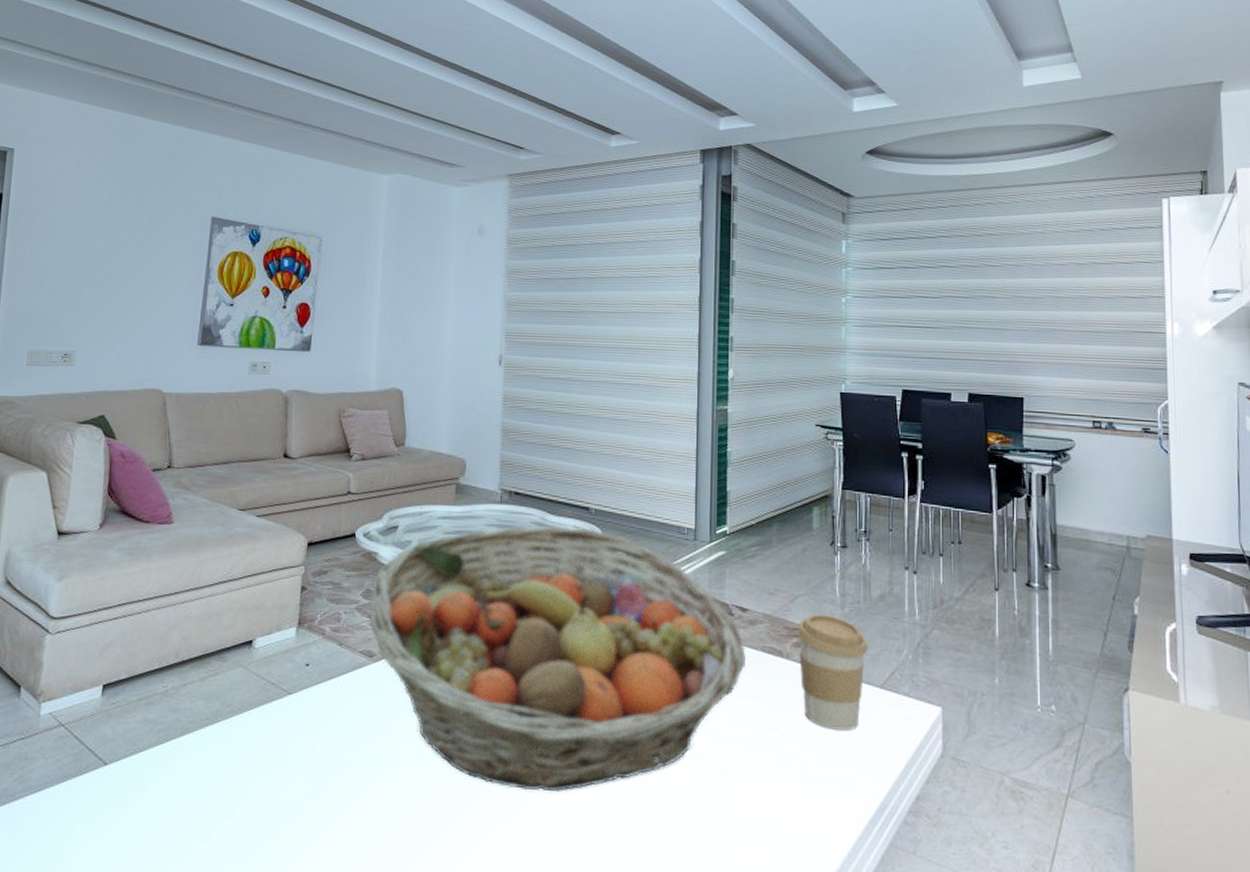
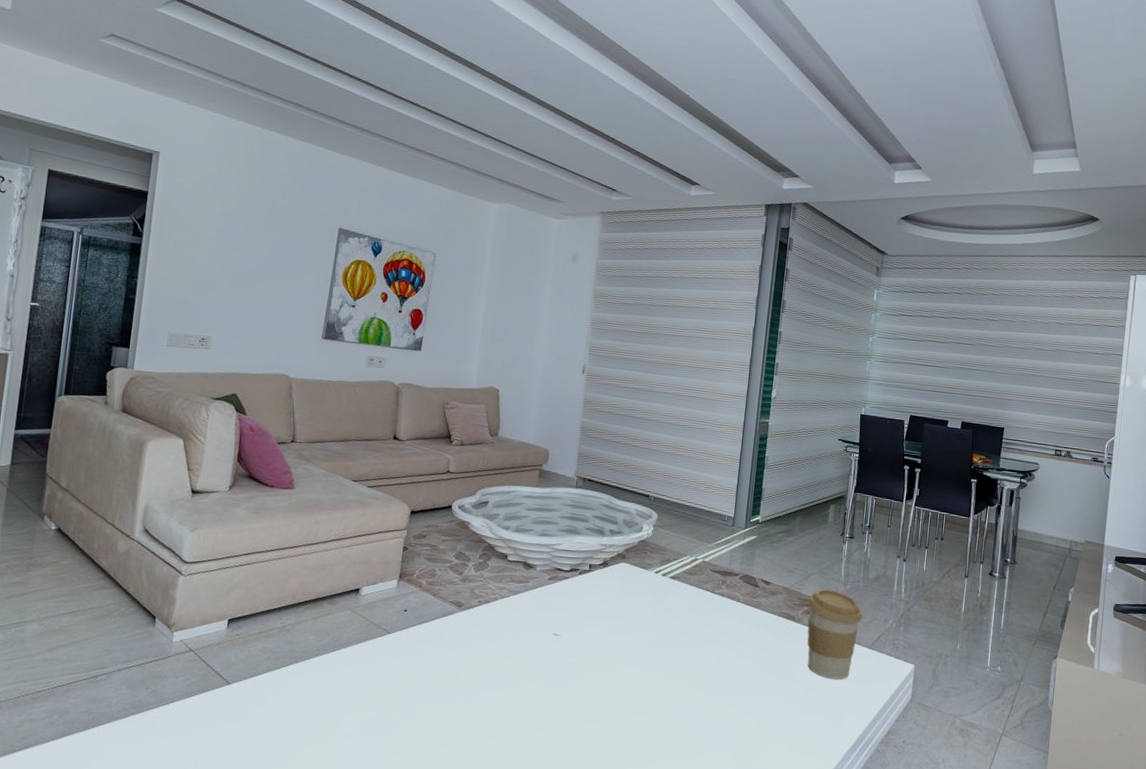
fruit basket: present [369,525,747,791] -> none [459,507,767,718]

